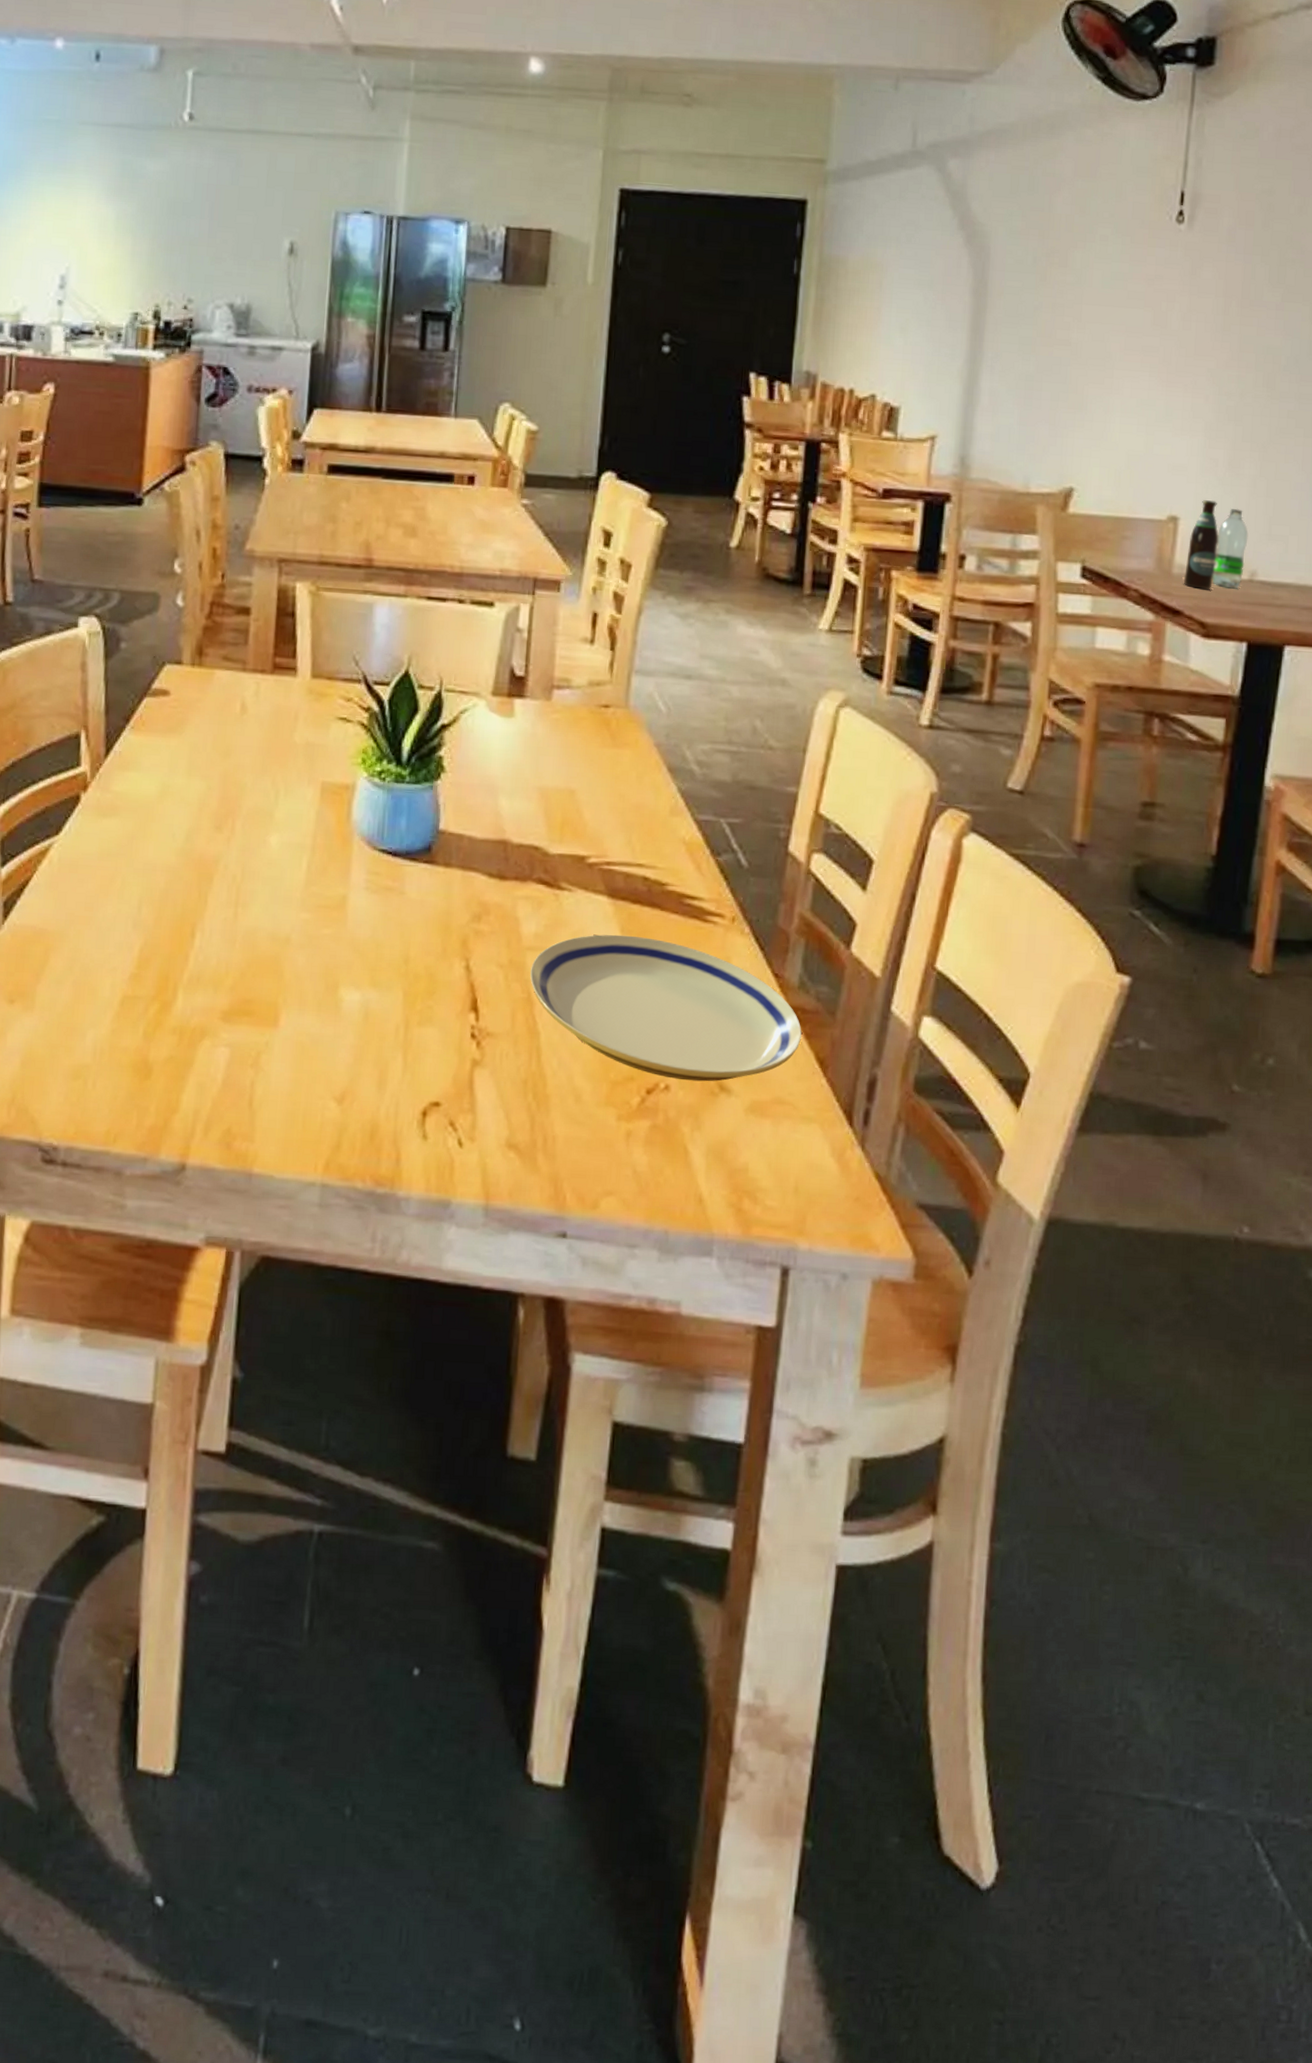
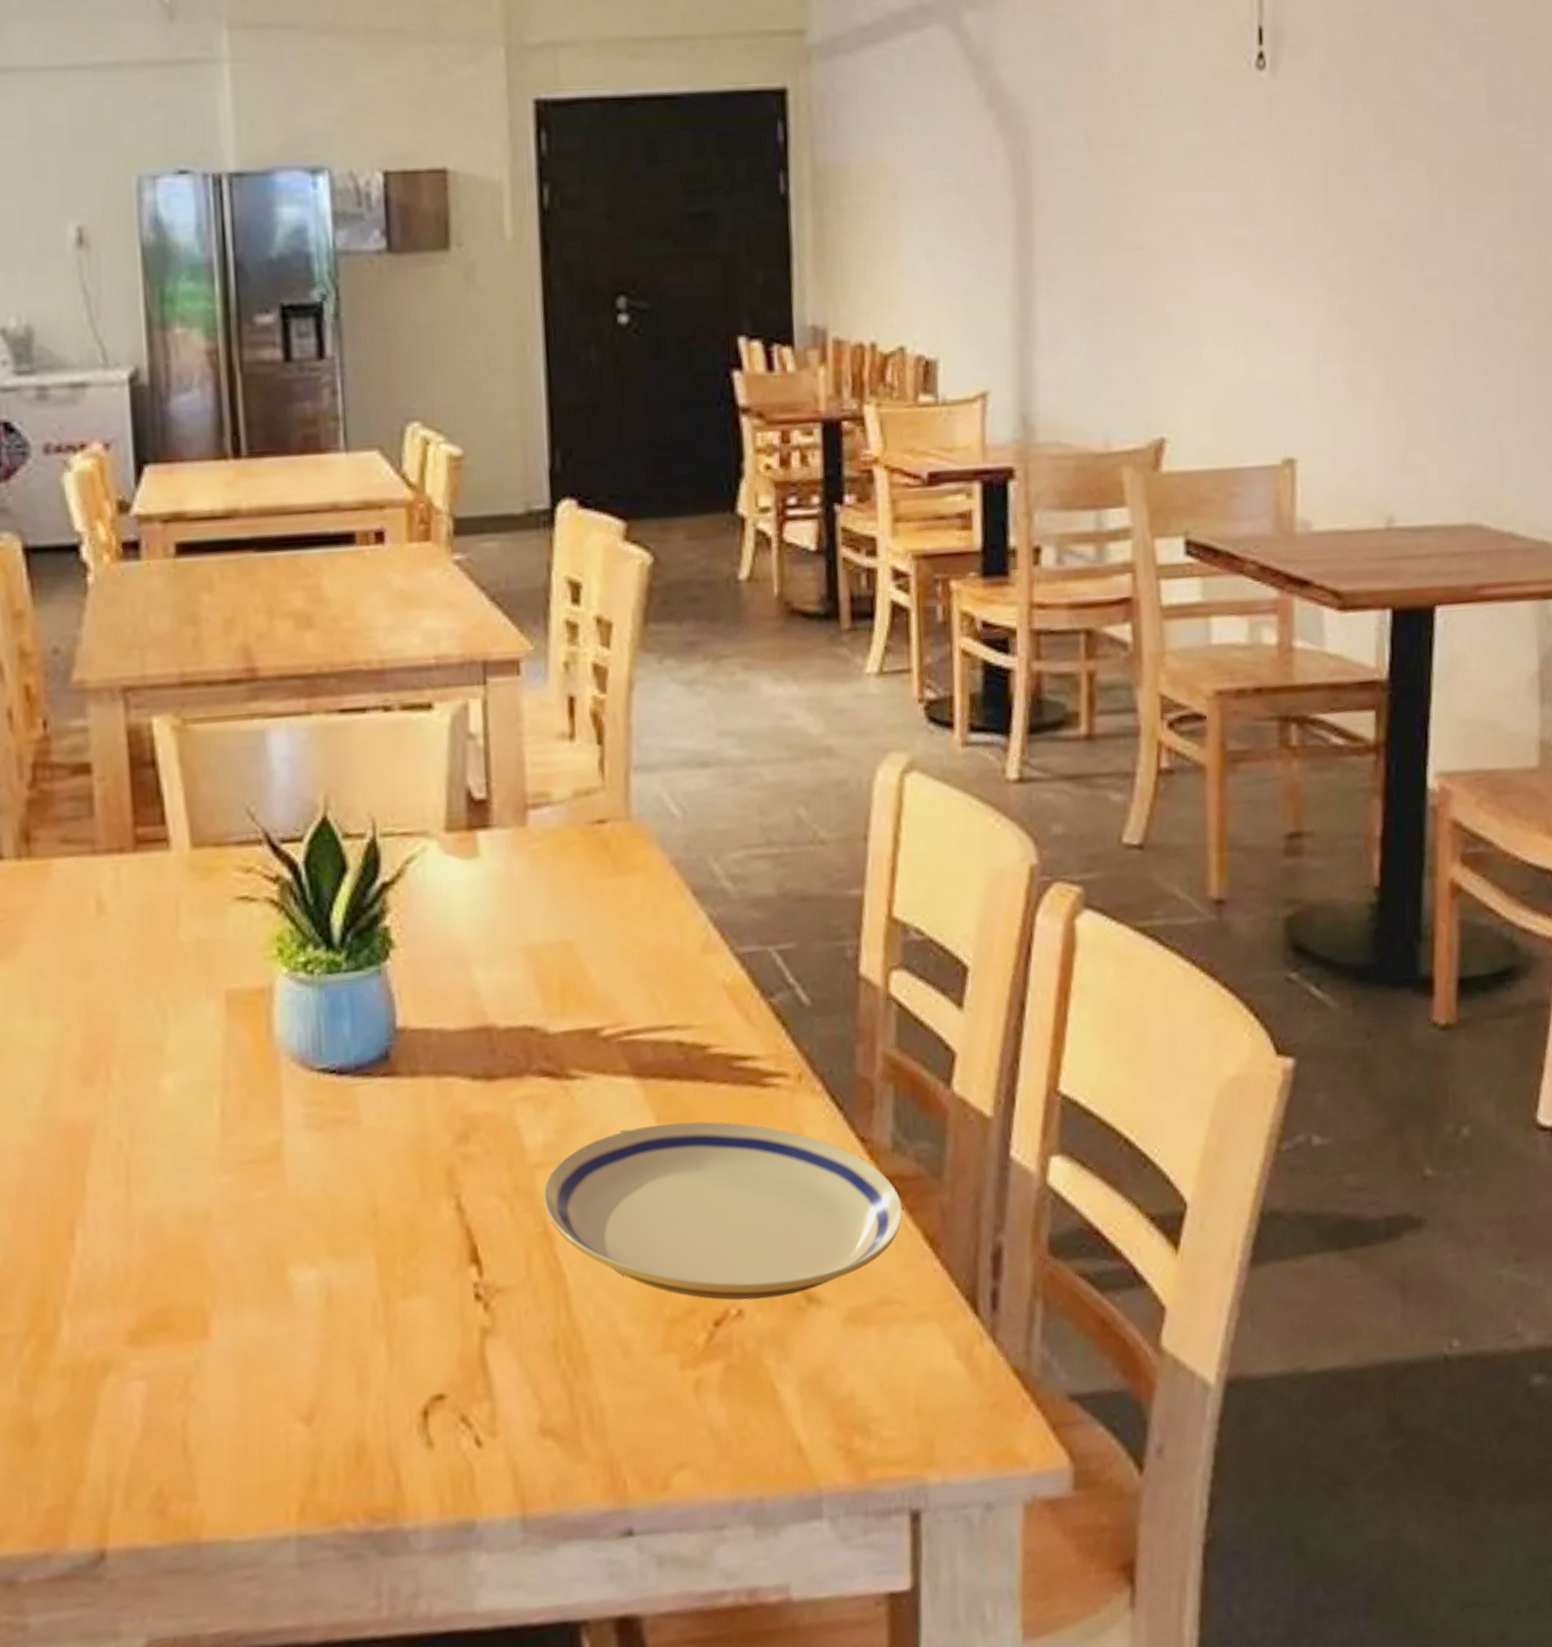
bottle: present [1184,500,1219,590] -> none [1309,431,1346,550]
bottle: present [1212,508,1249,589] -> none [1342,437,1381,543]

